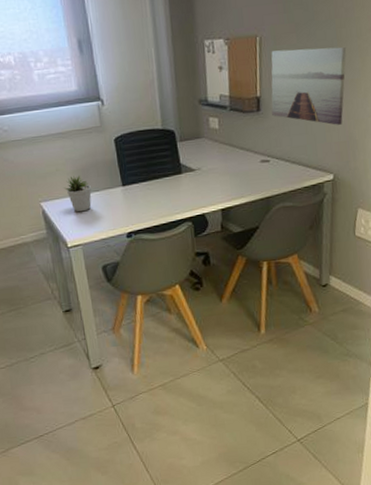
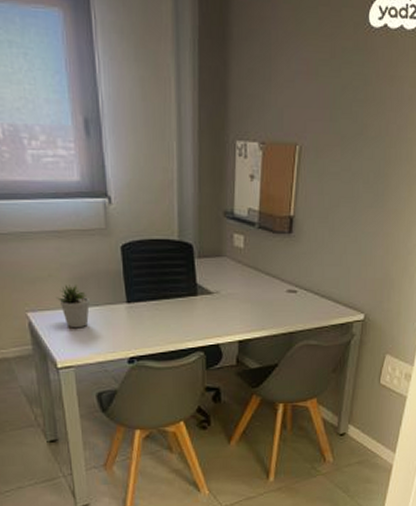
wall art: present [271,46,347,125] -> none [305,165,394,259]

